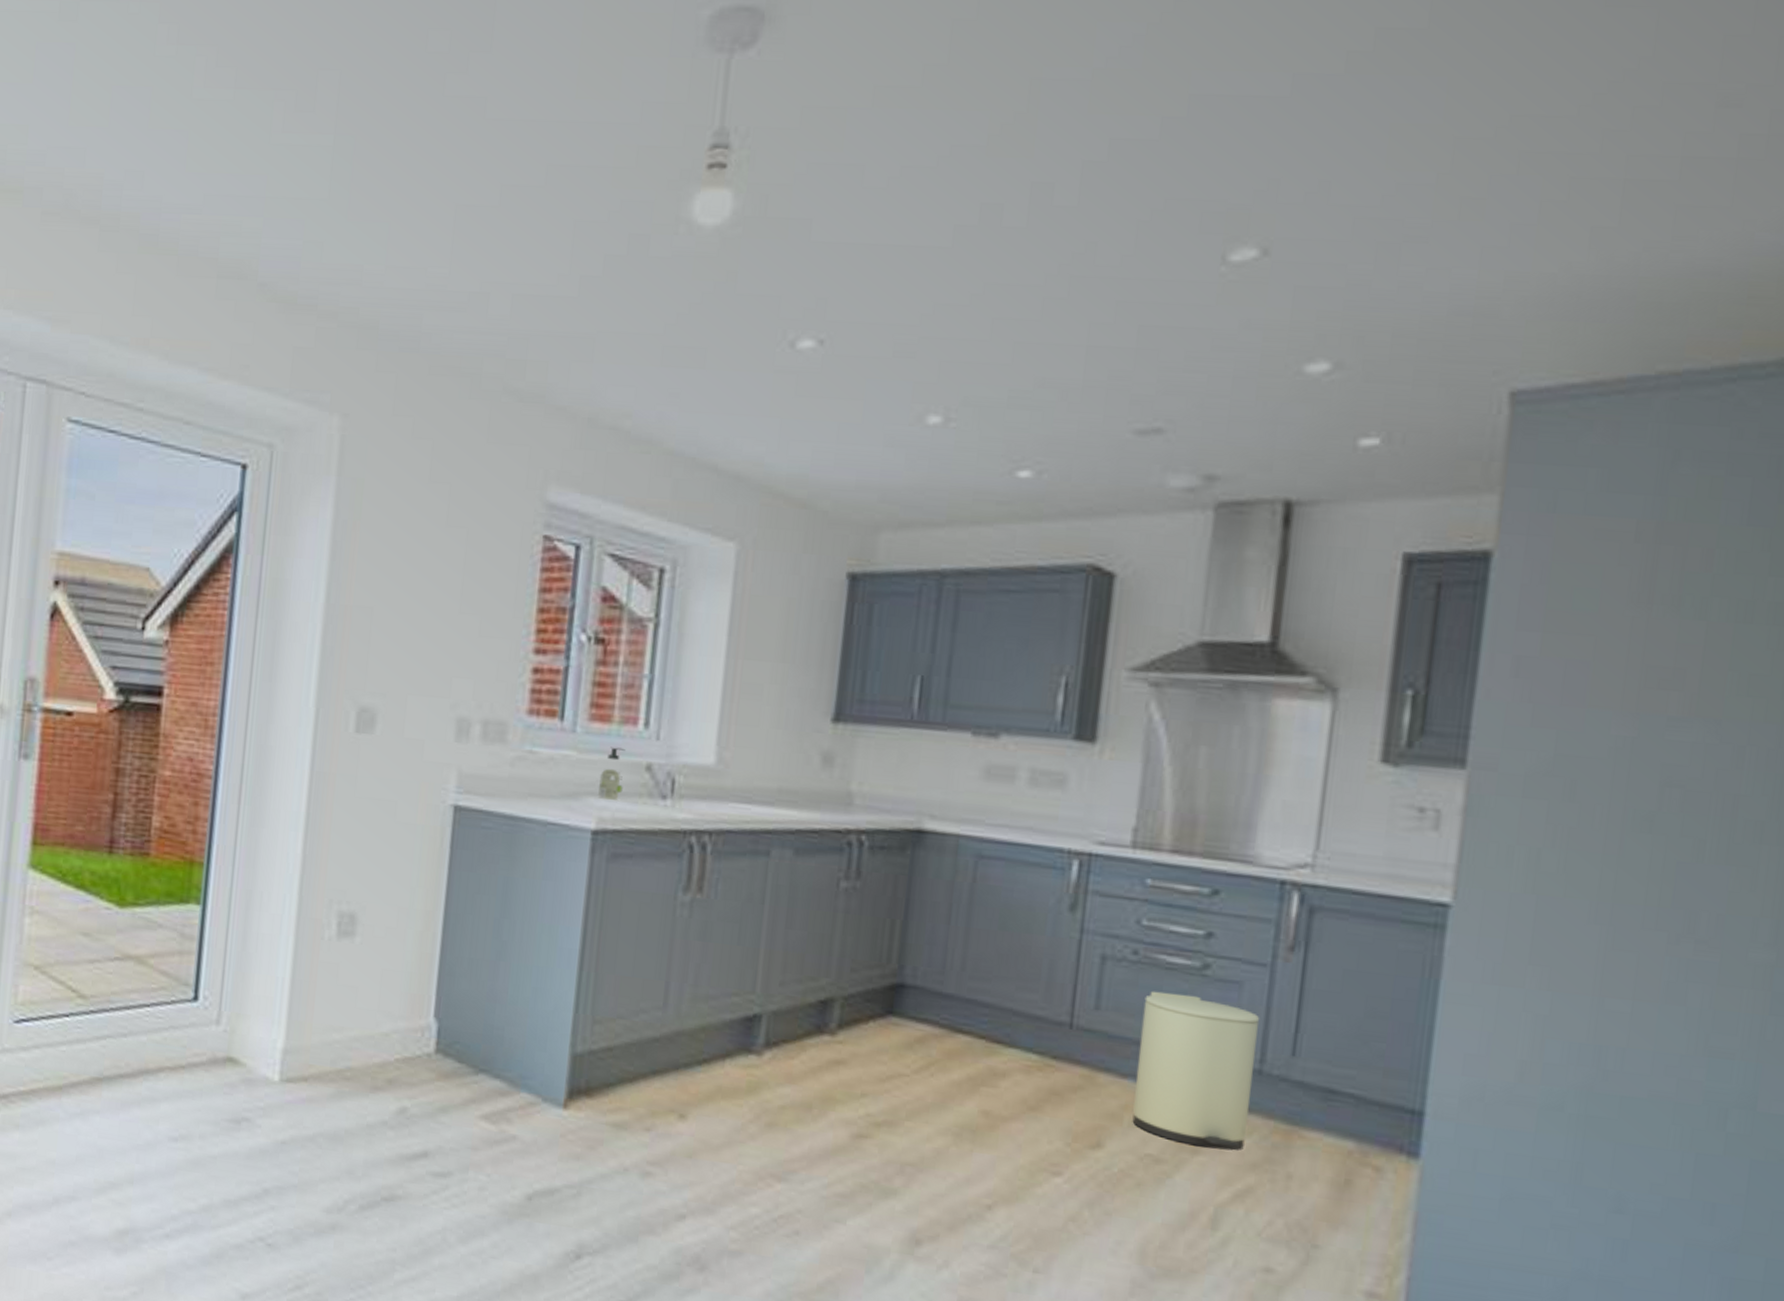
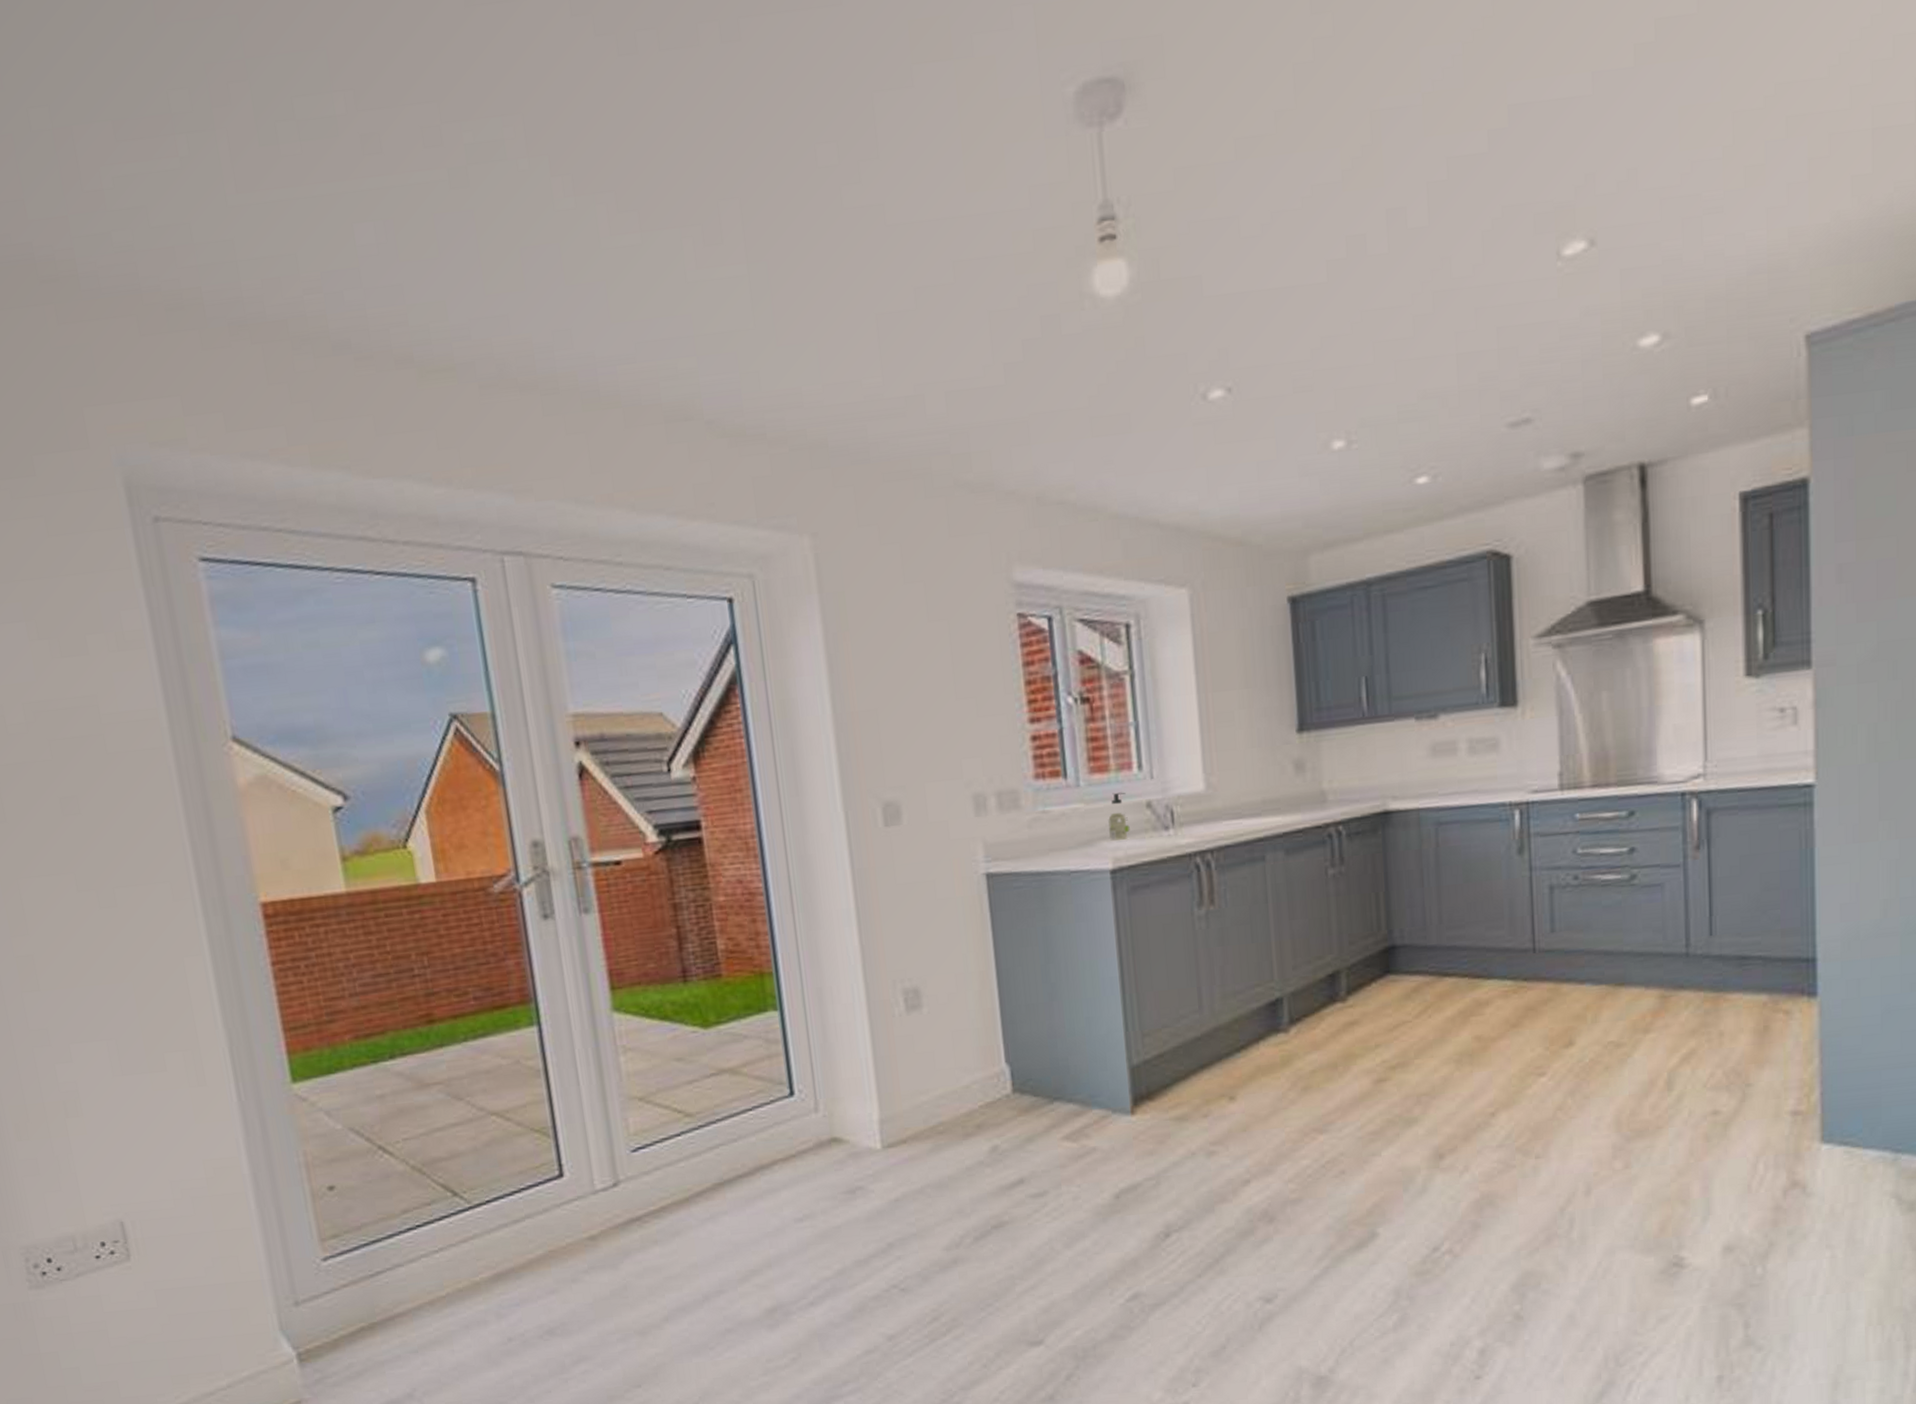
pedal bin: present [1132,991,1260,1151] -> none [1589,903,1684,1027]

